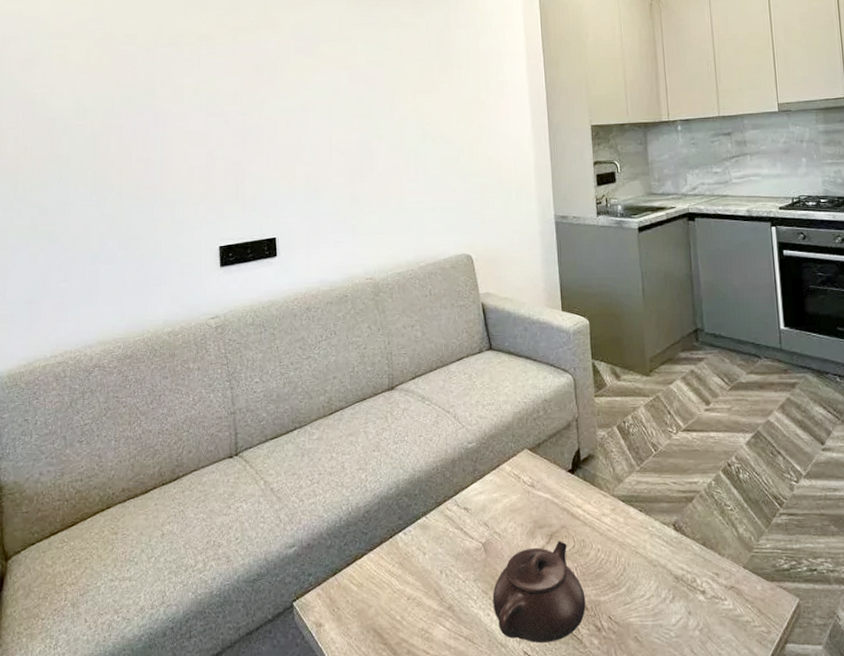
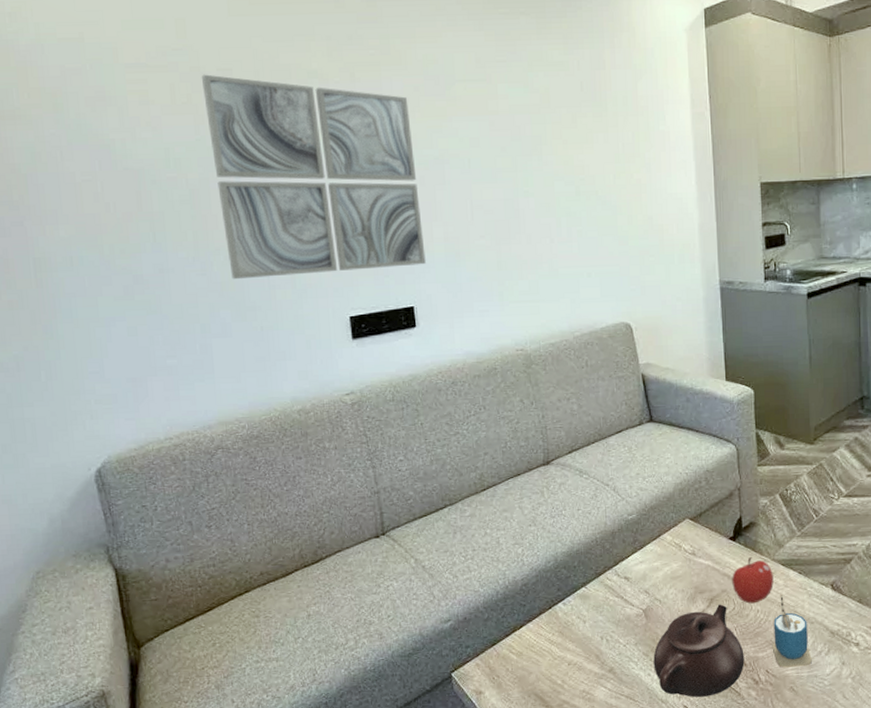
wall art: none [111,39,288,213] -> present [201,74,426,280]
fruit: none [571,490,614,542] -> present [732,556,774,604]
cup: none [615,532,656,614] -> present [773,594,812,668]

